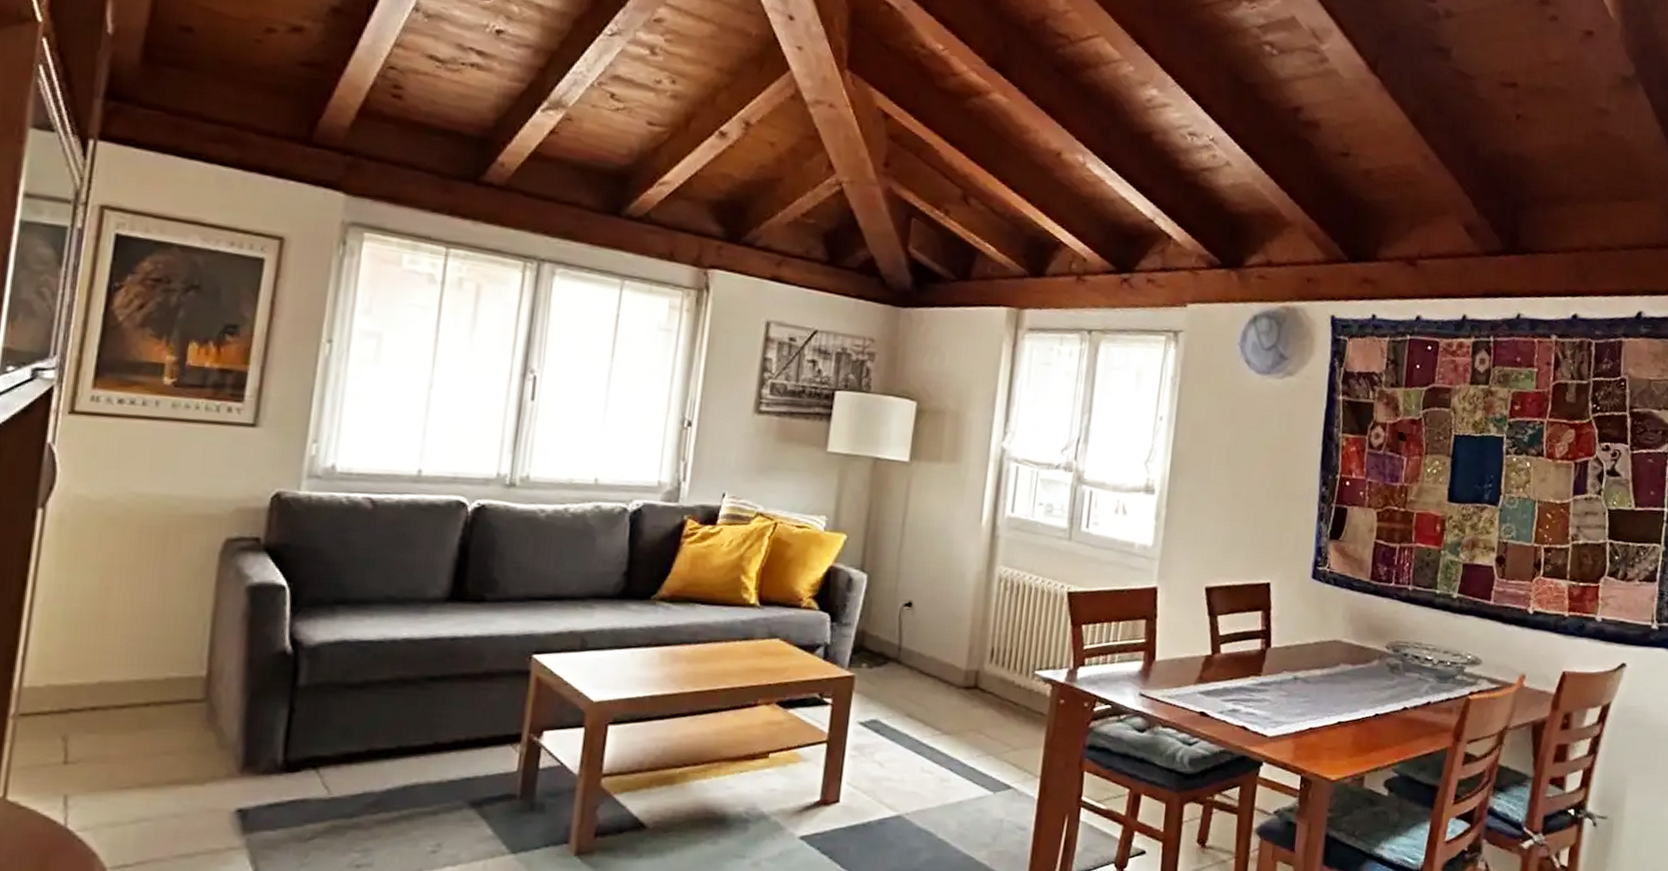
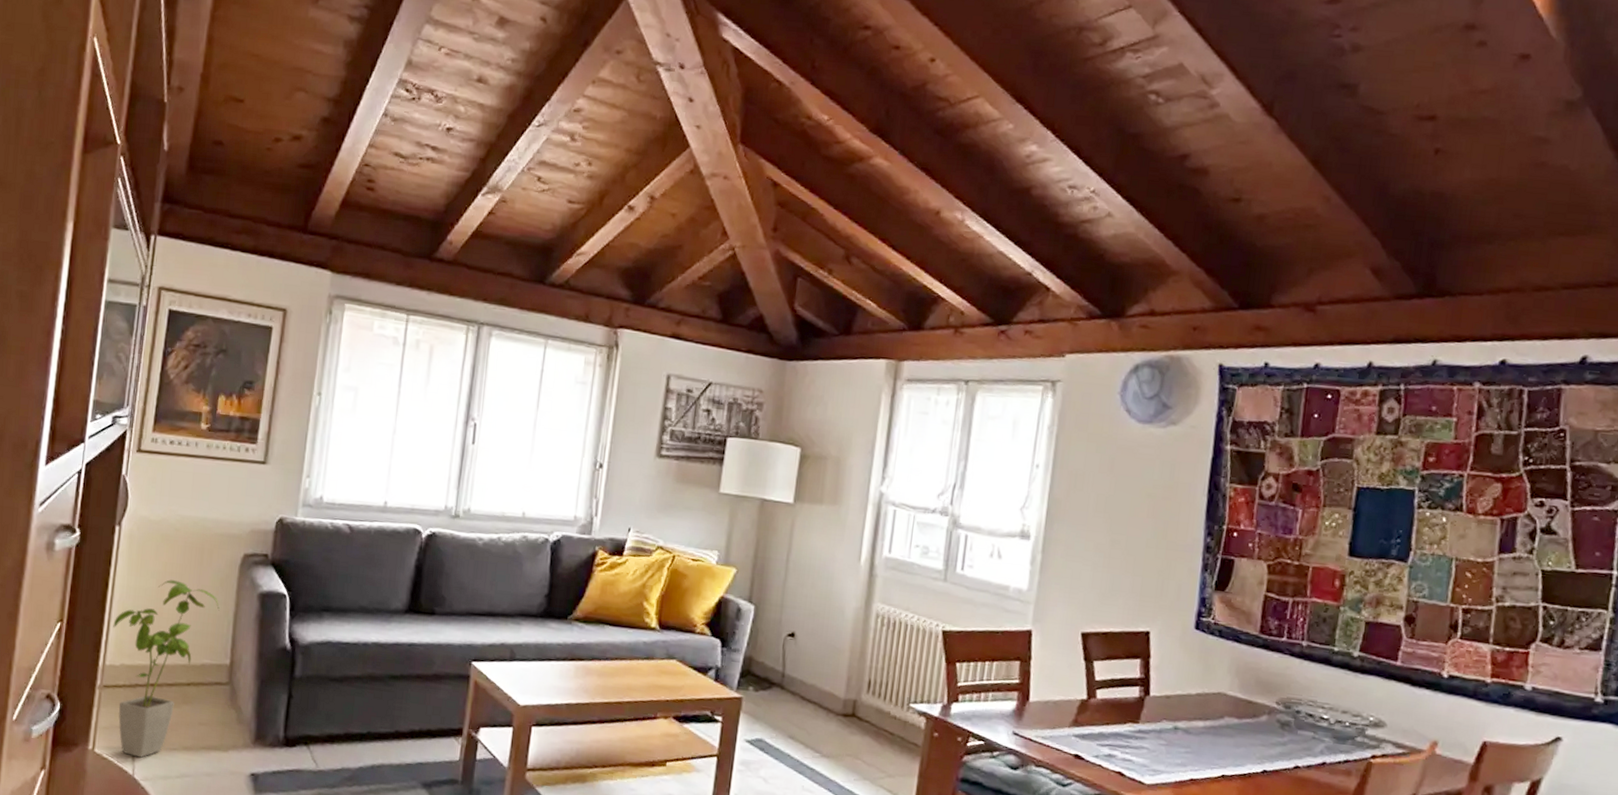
house plant: none [34,574,192,802] -> present [113,580,220,758]

